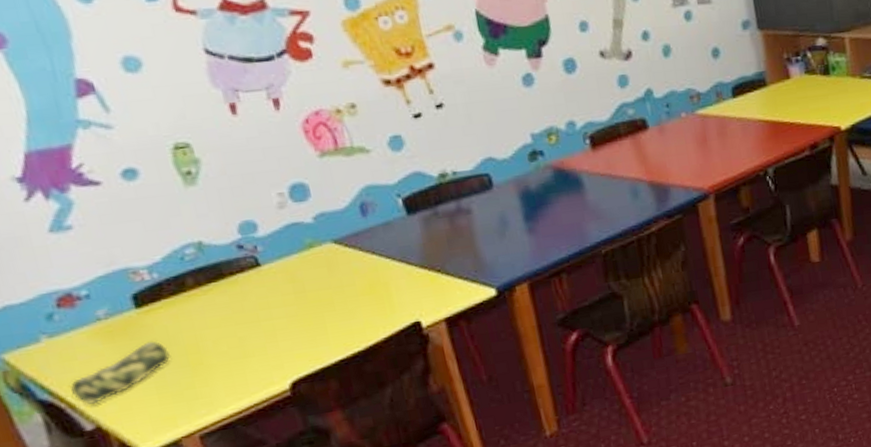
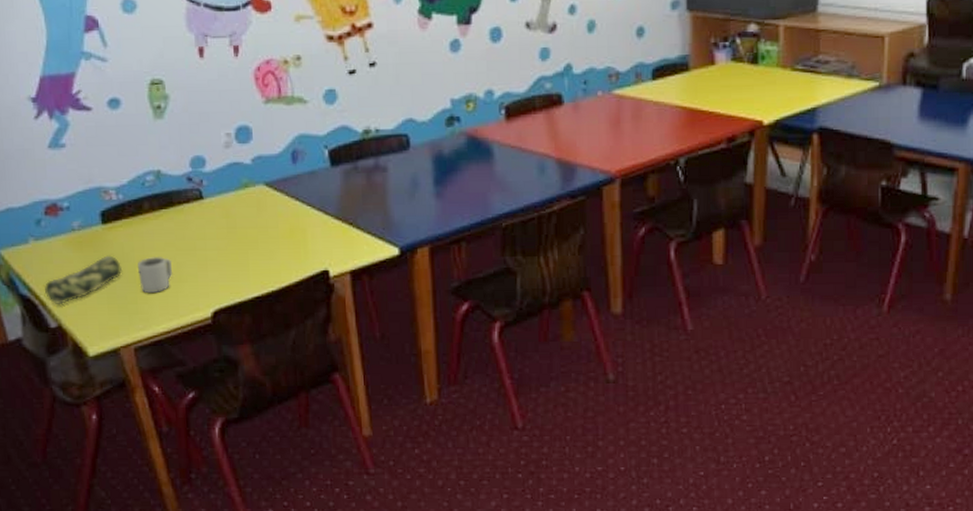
cup: none [189,333,235,375] -> present [138,256,173,294]

